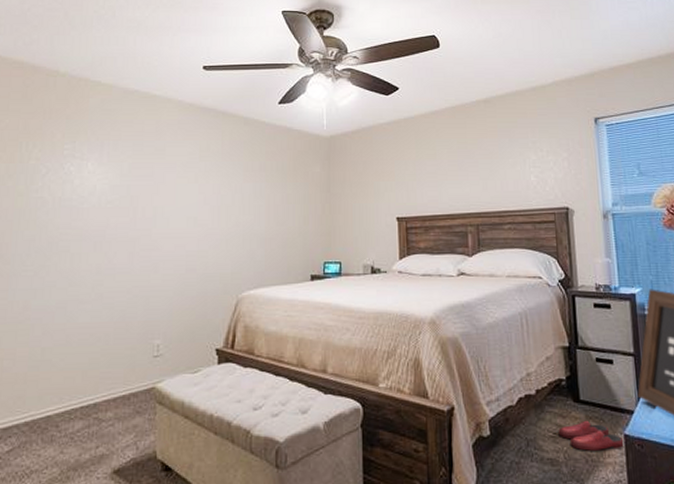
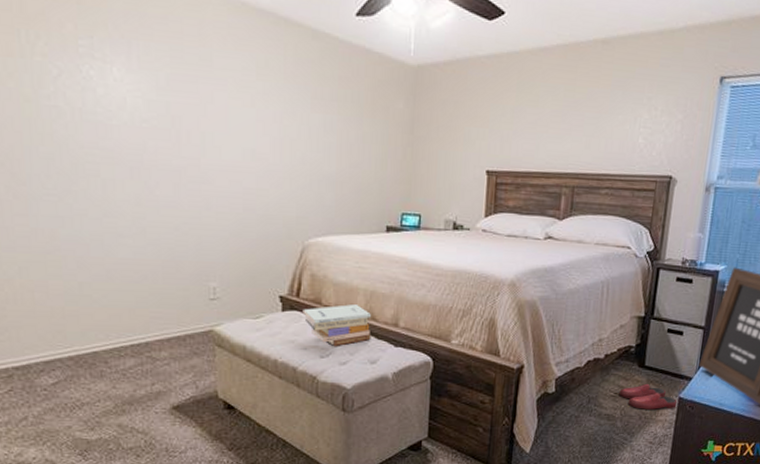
books: none [237,353,302,398] -> present [303,304,371,347]

